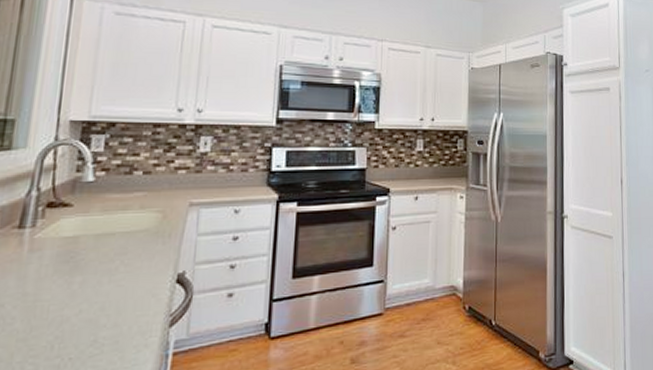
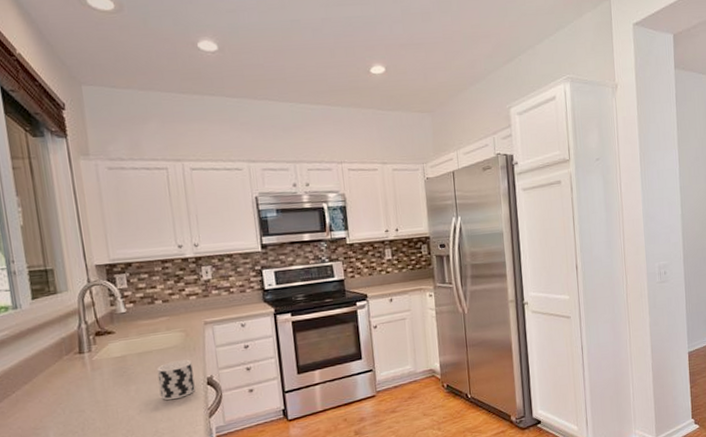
cup: none [111,248,163,300] -> present [157,359,195,401]

